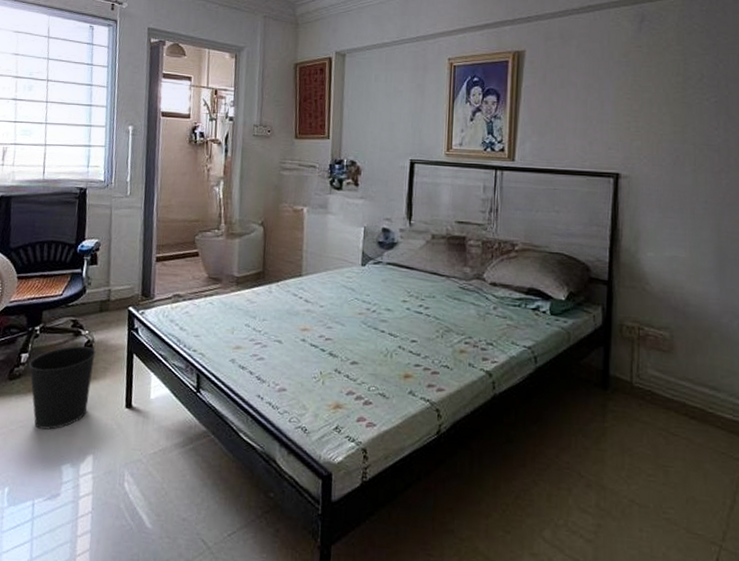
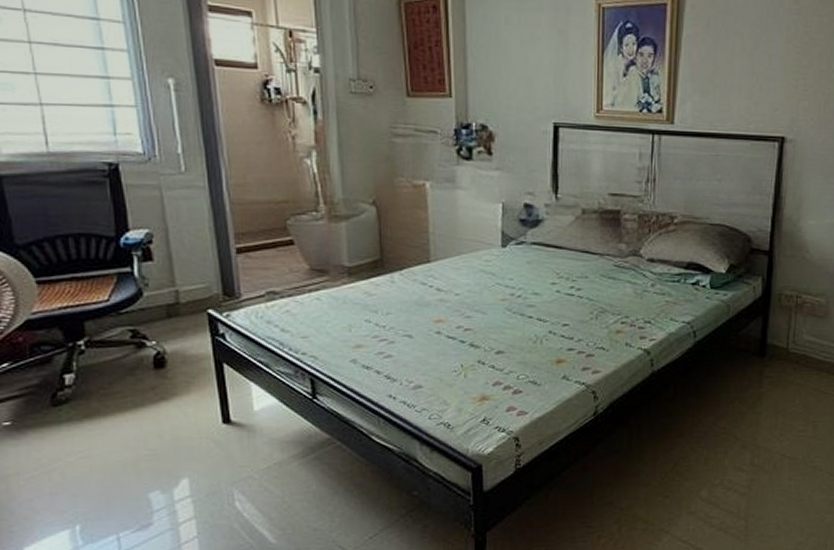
wastebasket: present [28,346,96,430] -> none [76,360,172,457]

